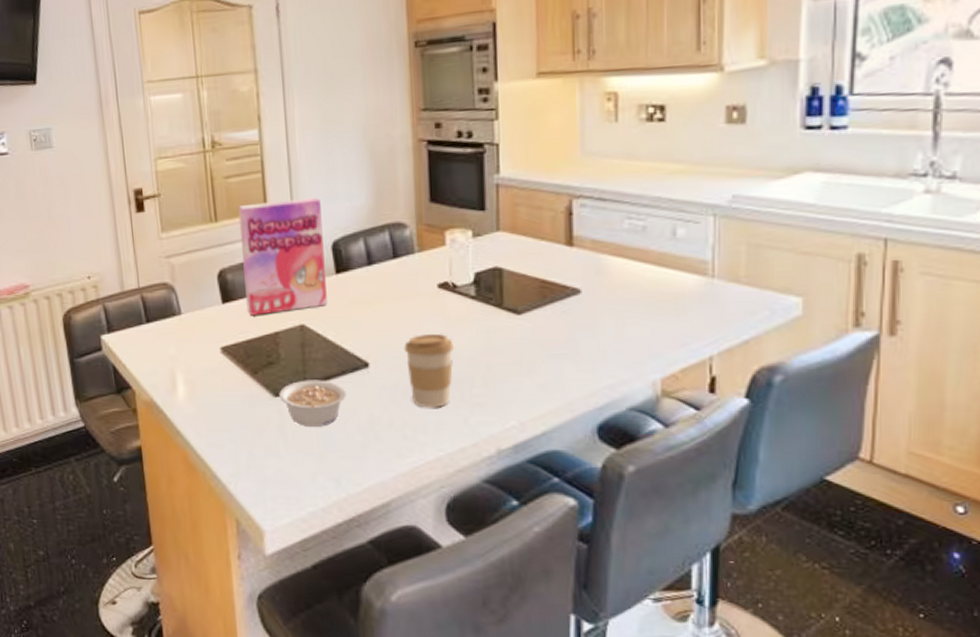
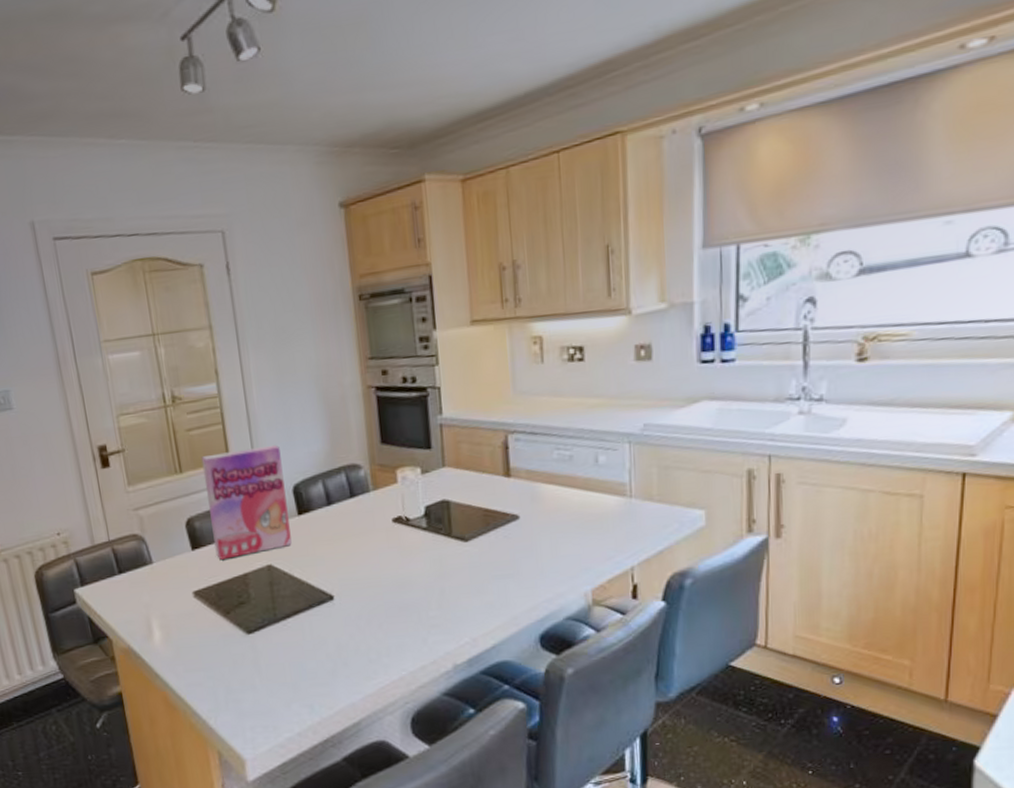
legume: present [279,380,346,427] -> none [251,615,314,659]
coffee cup: present [404,334,455,408] -> none [365,564,411,633]

